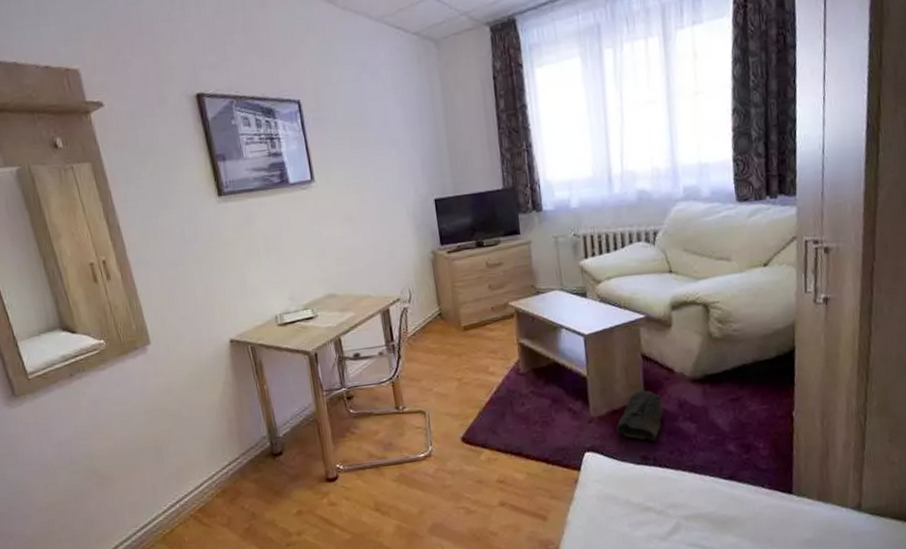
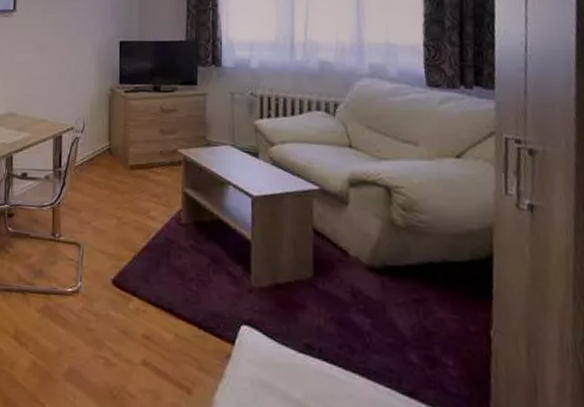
knee pad: present [616,389,663,441] -> none [279,267,334,329]

